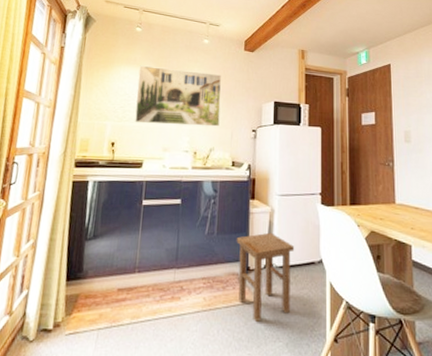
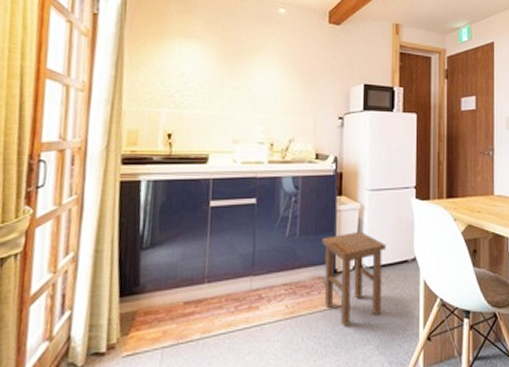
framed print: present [135,65,221,127] -> none [196,39,302,114]

